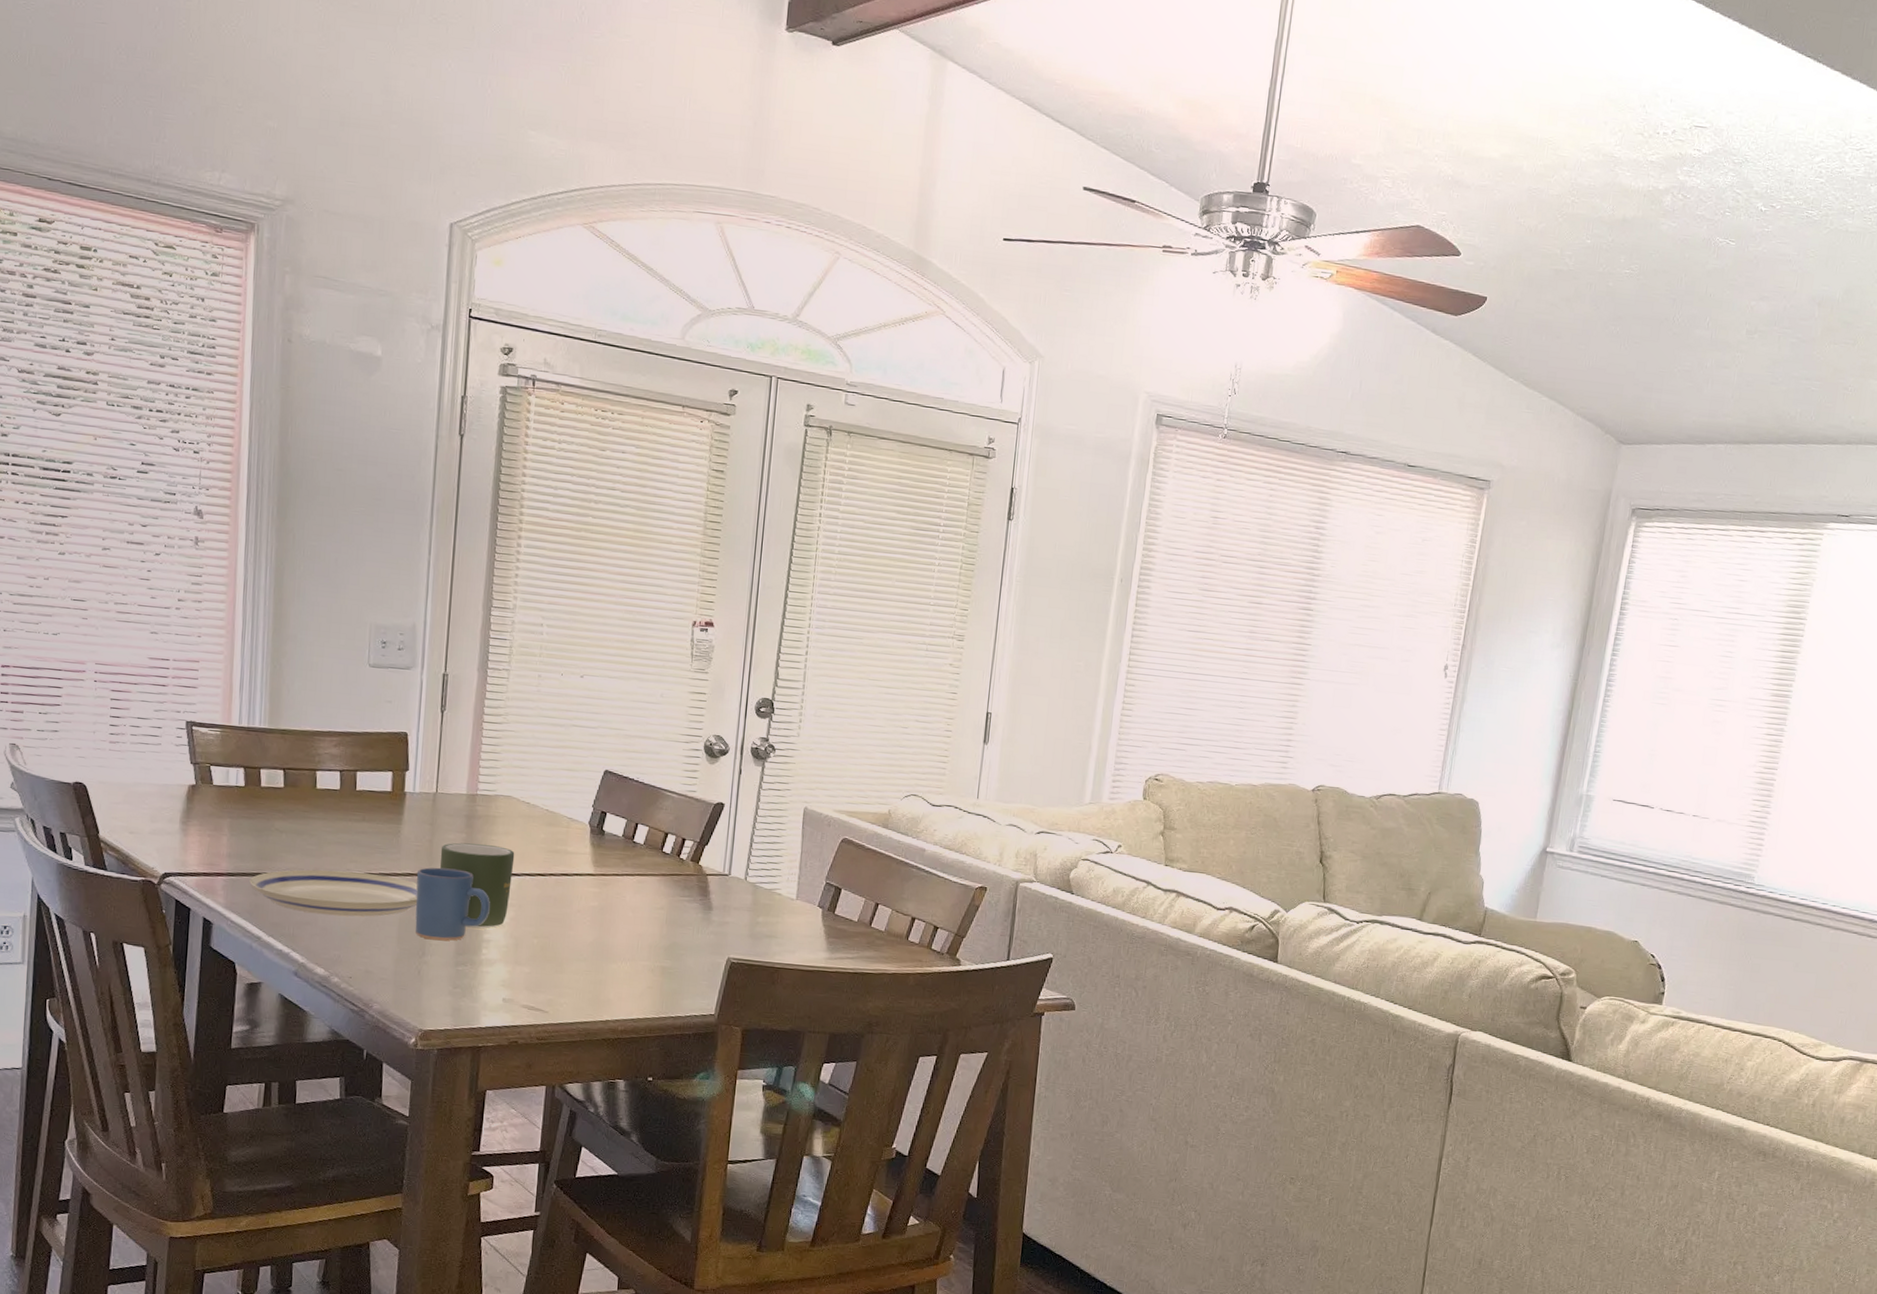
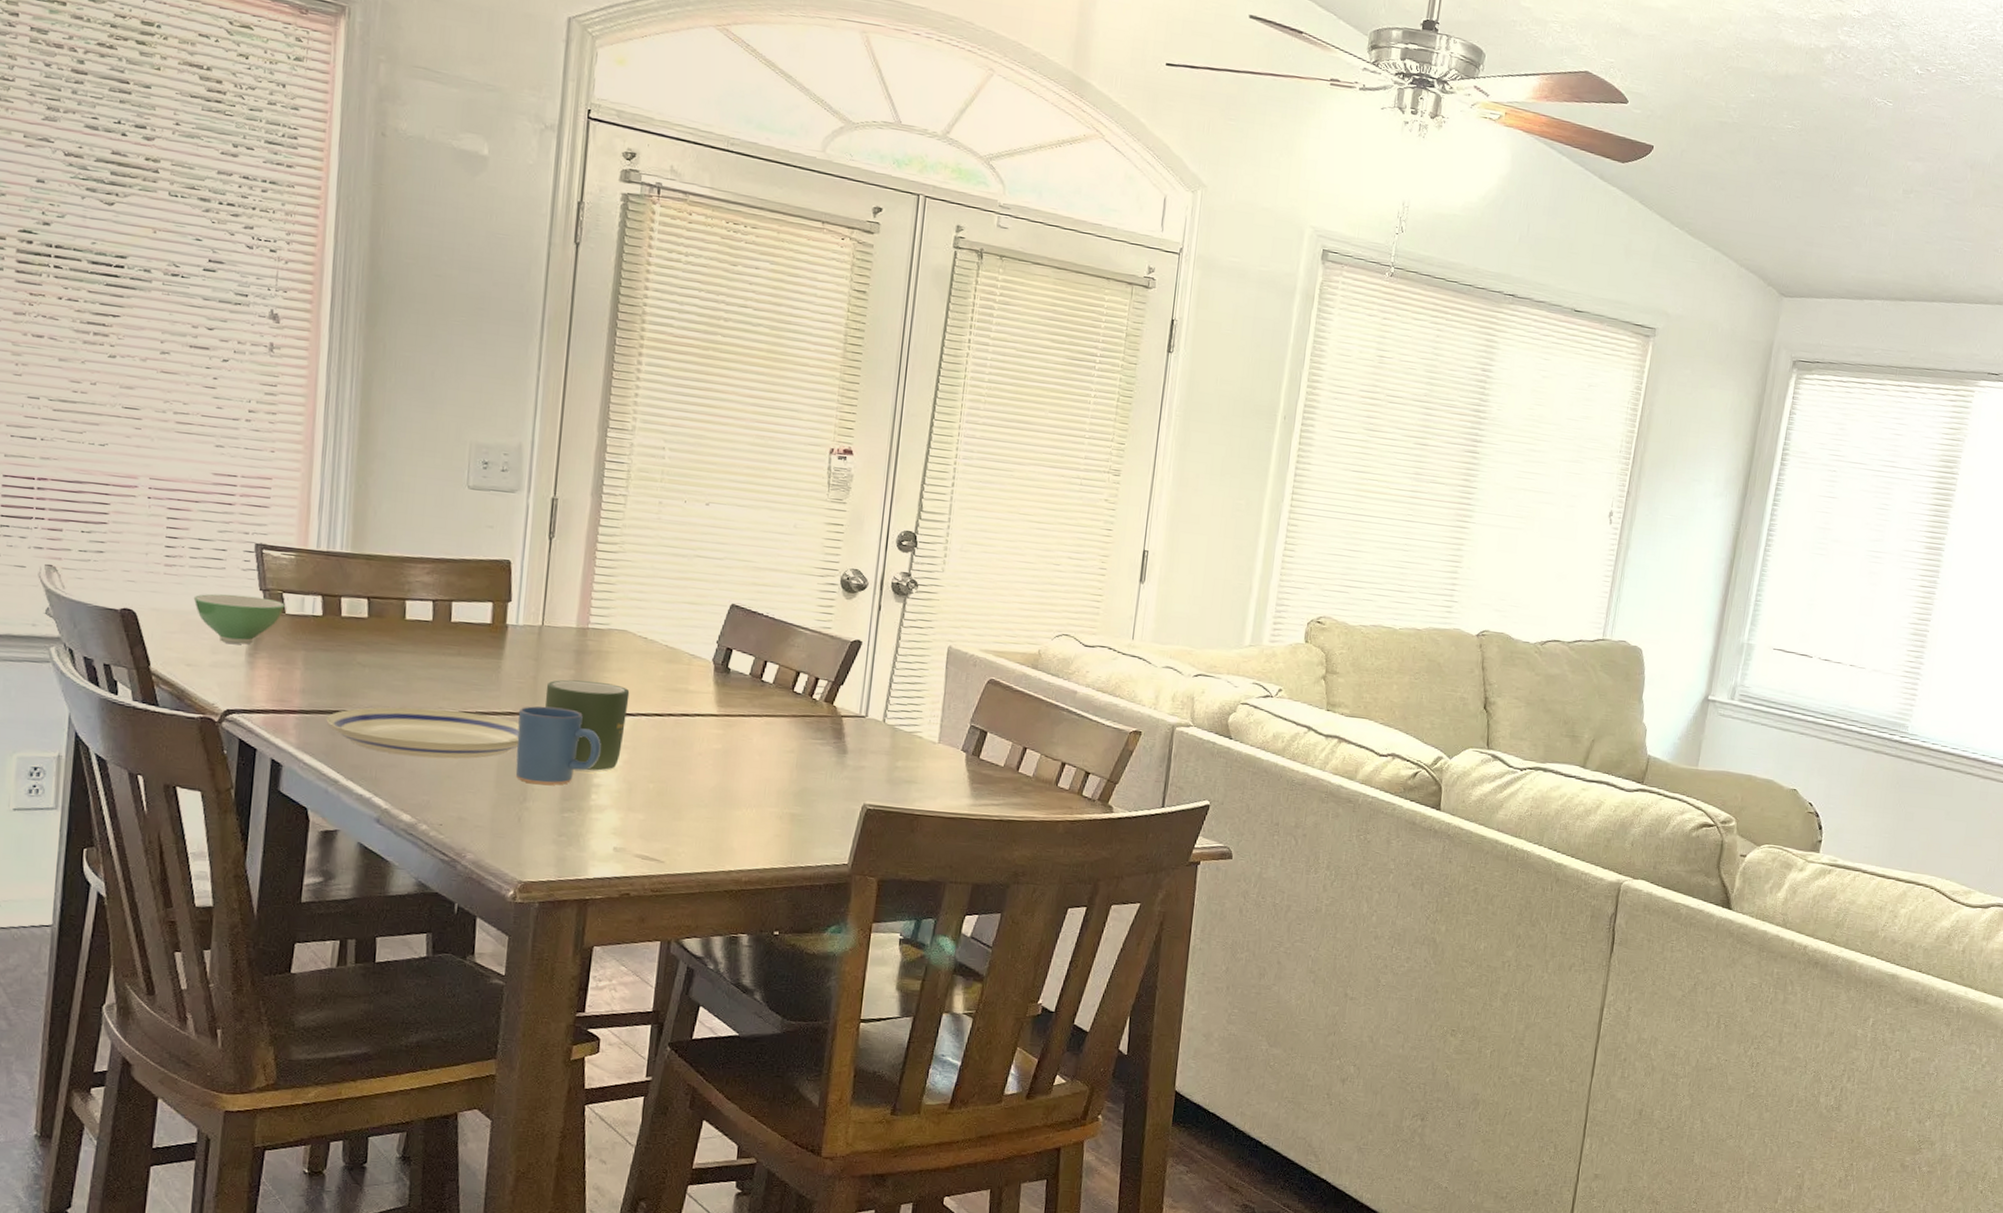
bowl: none [134,767,212,814] -> present [193,593,285,645]

